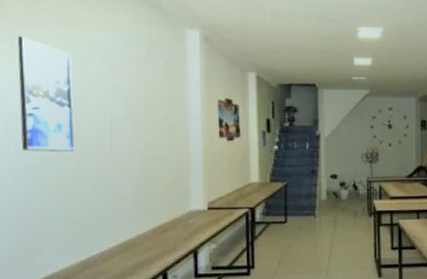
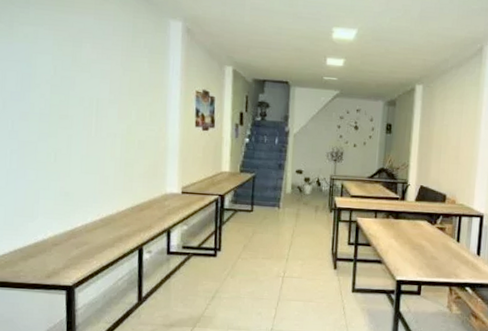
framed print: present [18,36,75,152] -> none [16,18,65,130]

